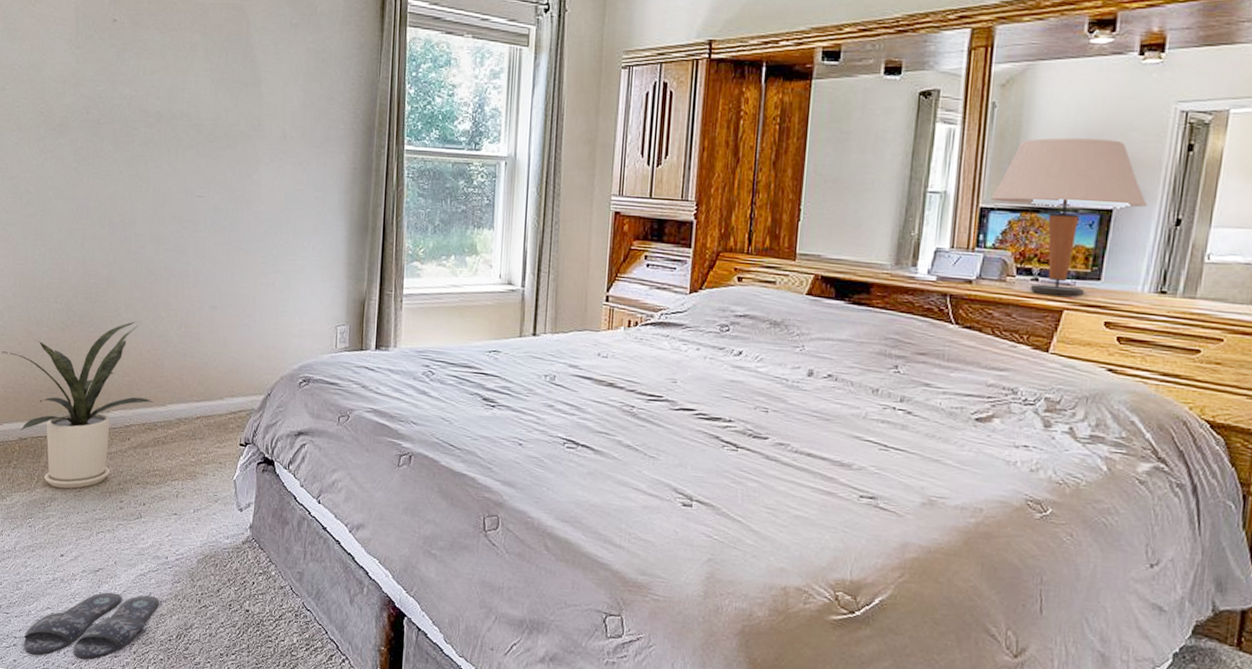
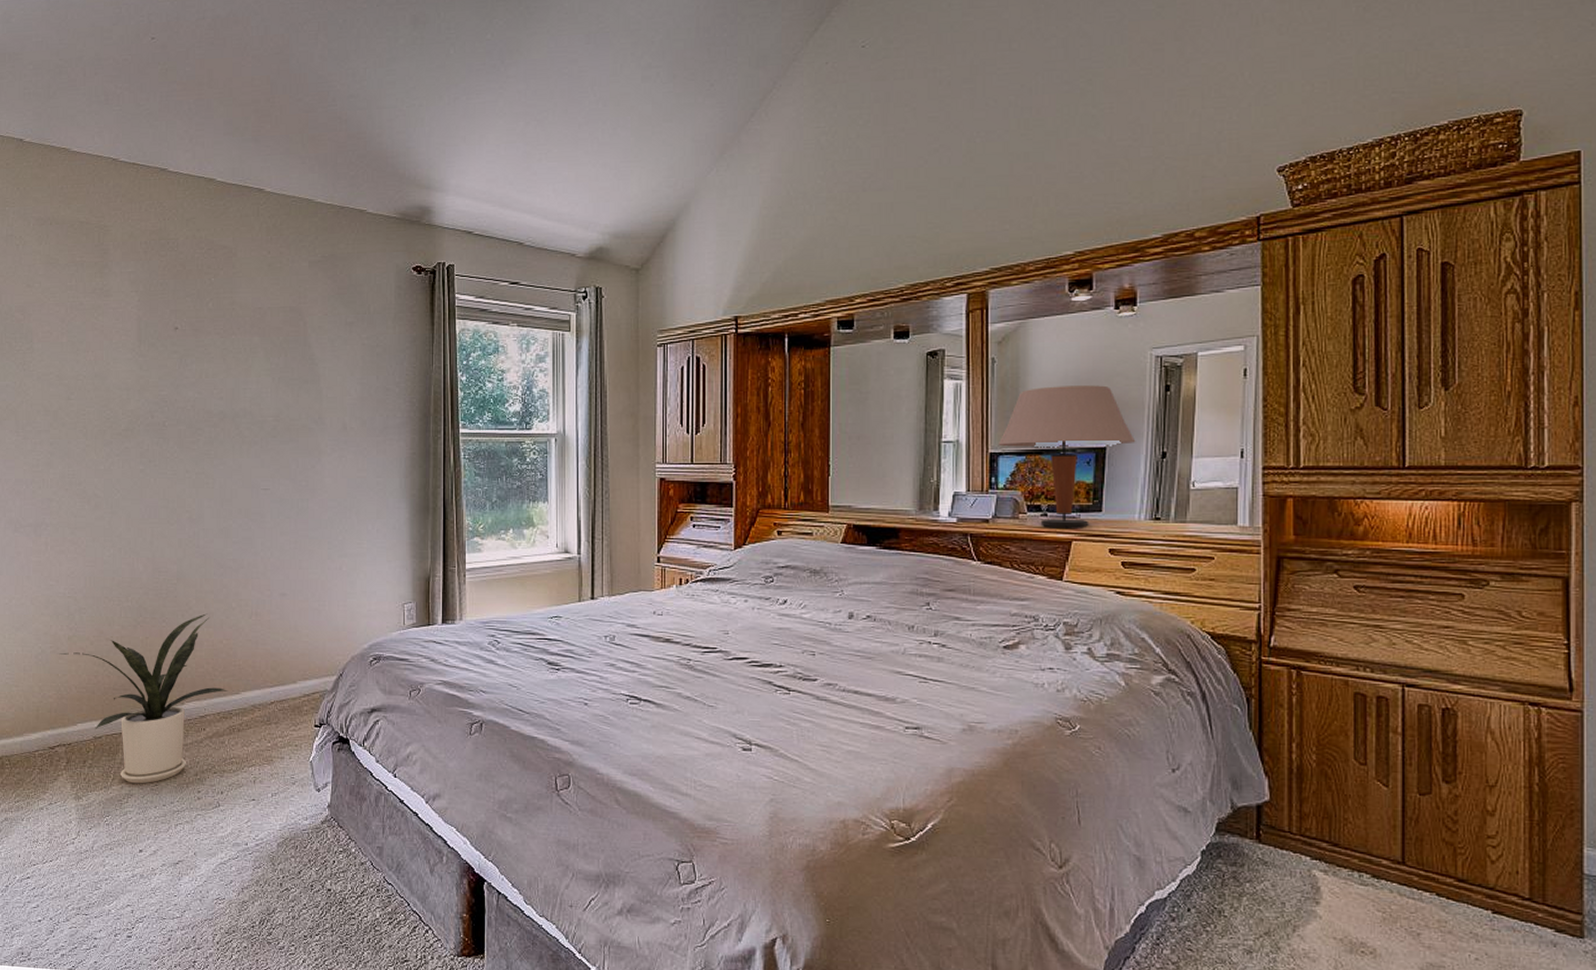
slippers: present [24,592,159,659] -> none [105,883,241,955]

